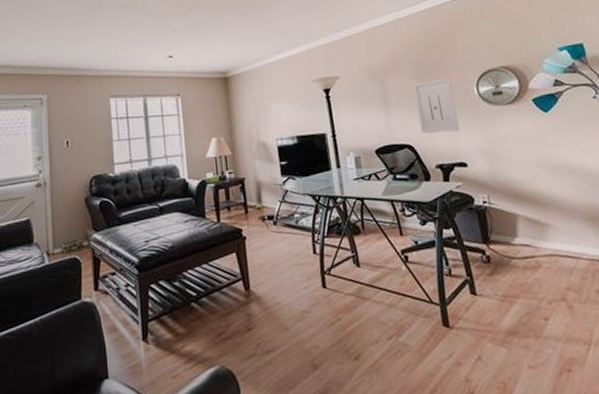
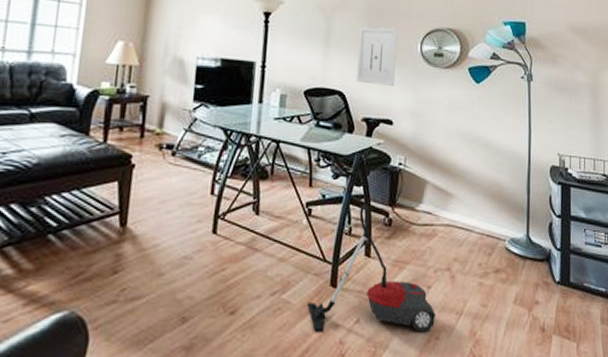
vacuum cleaner: none [425,246,563,371] -> present [307,205,437,332]

